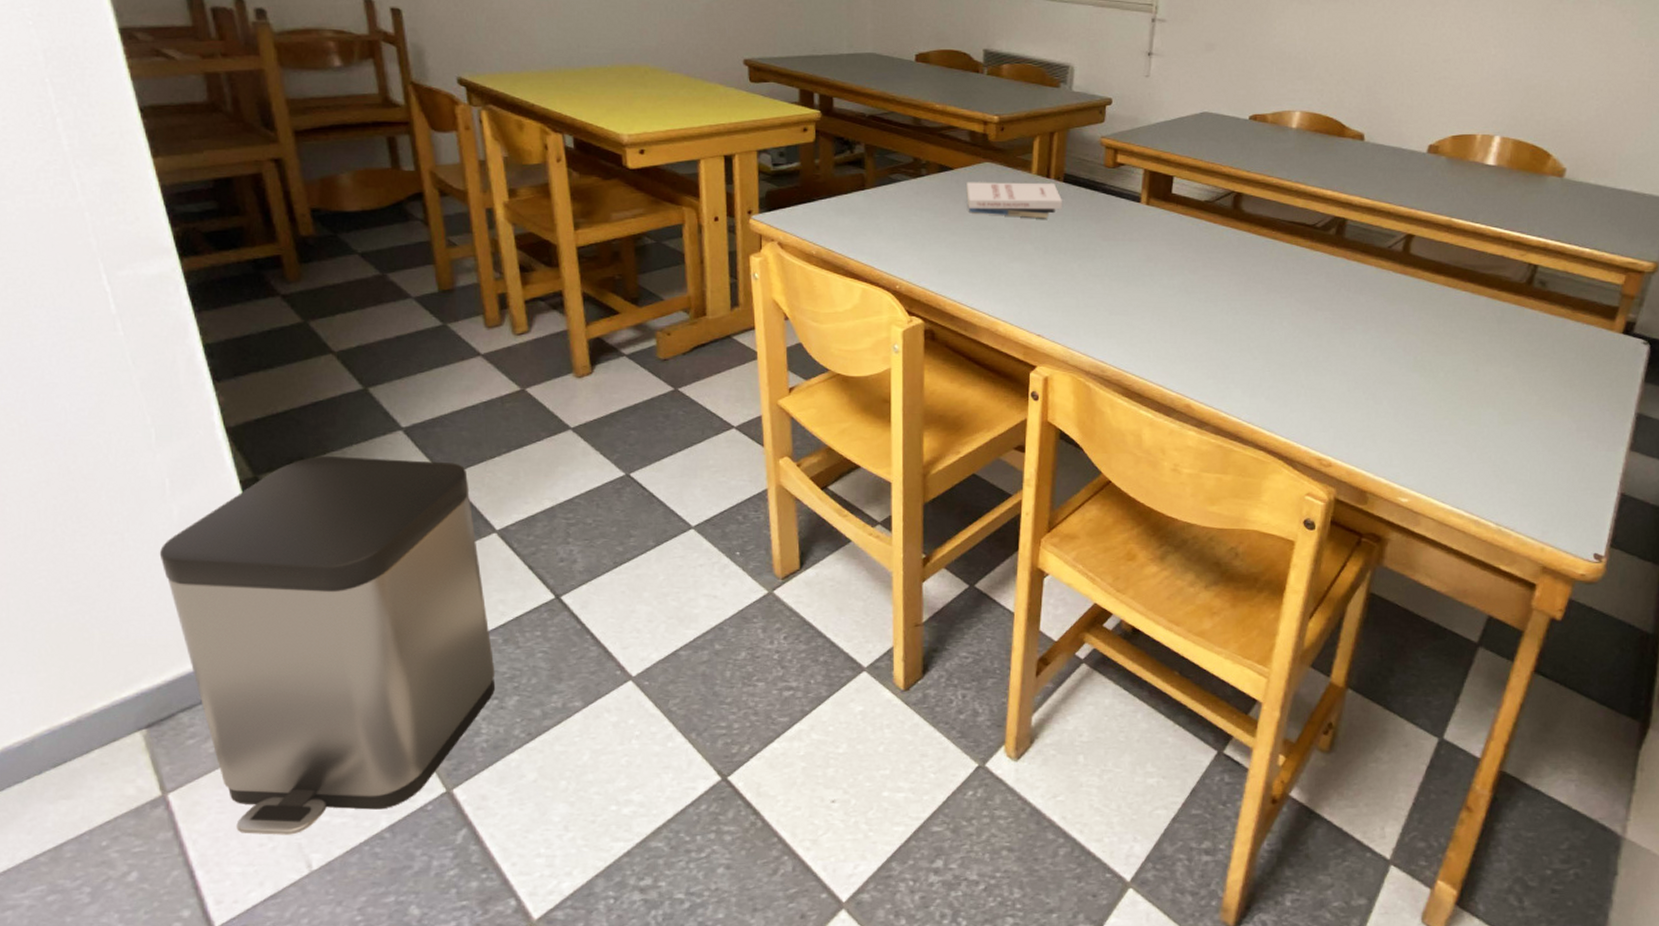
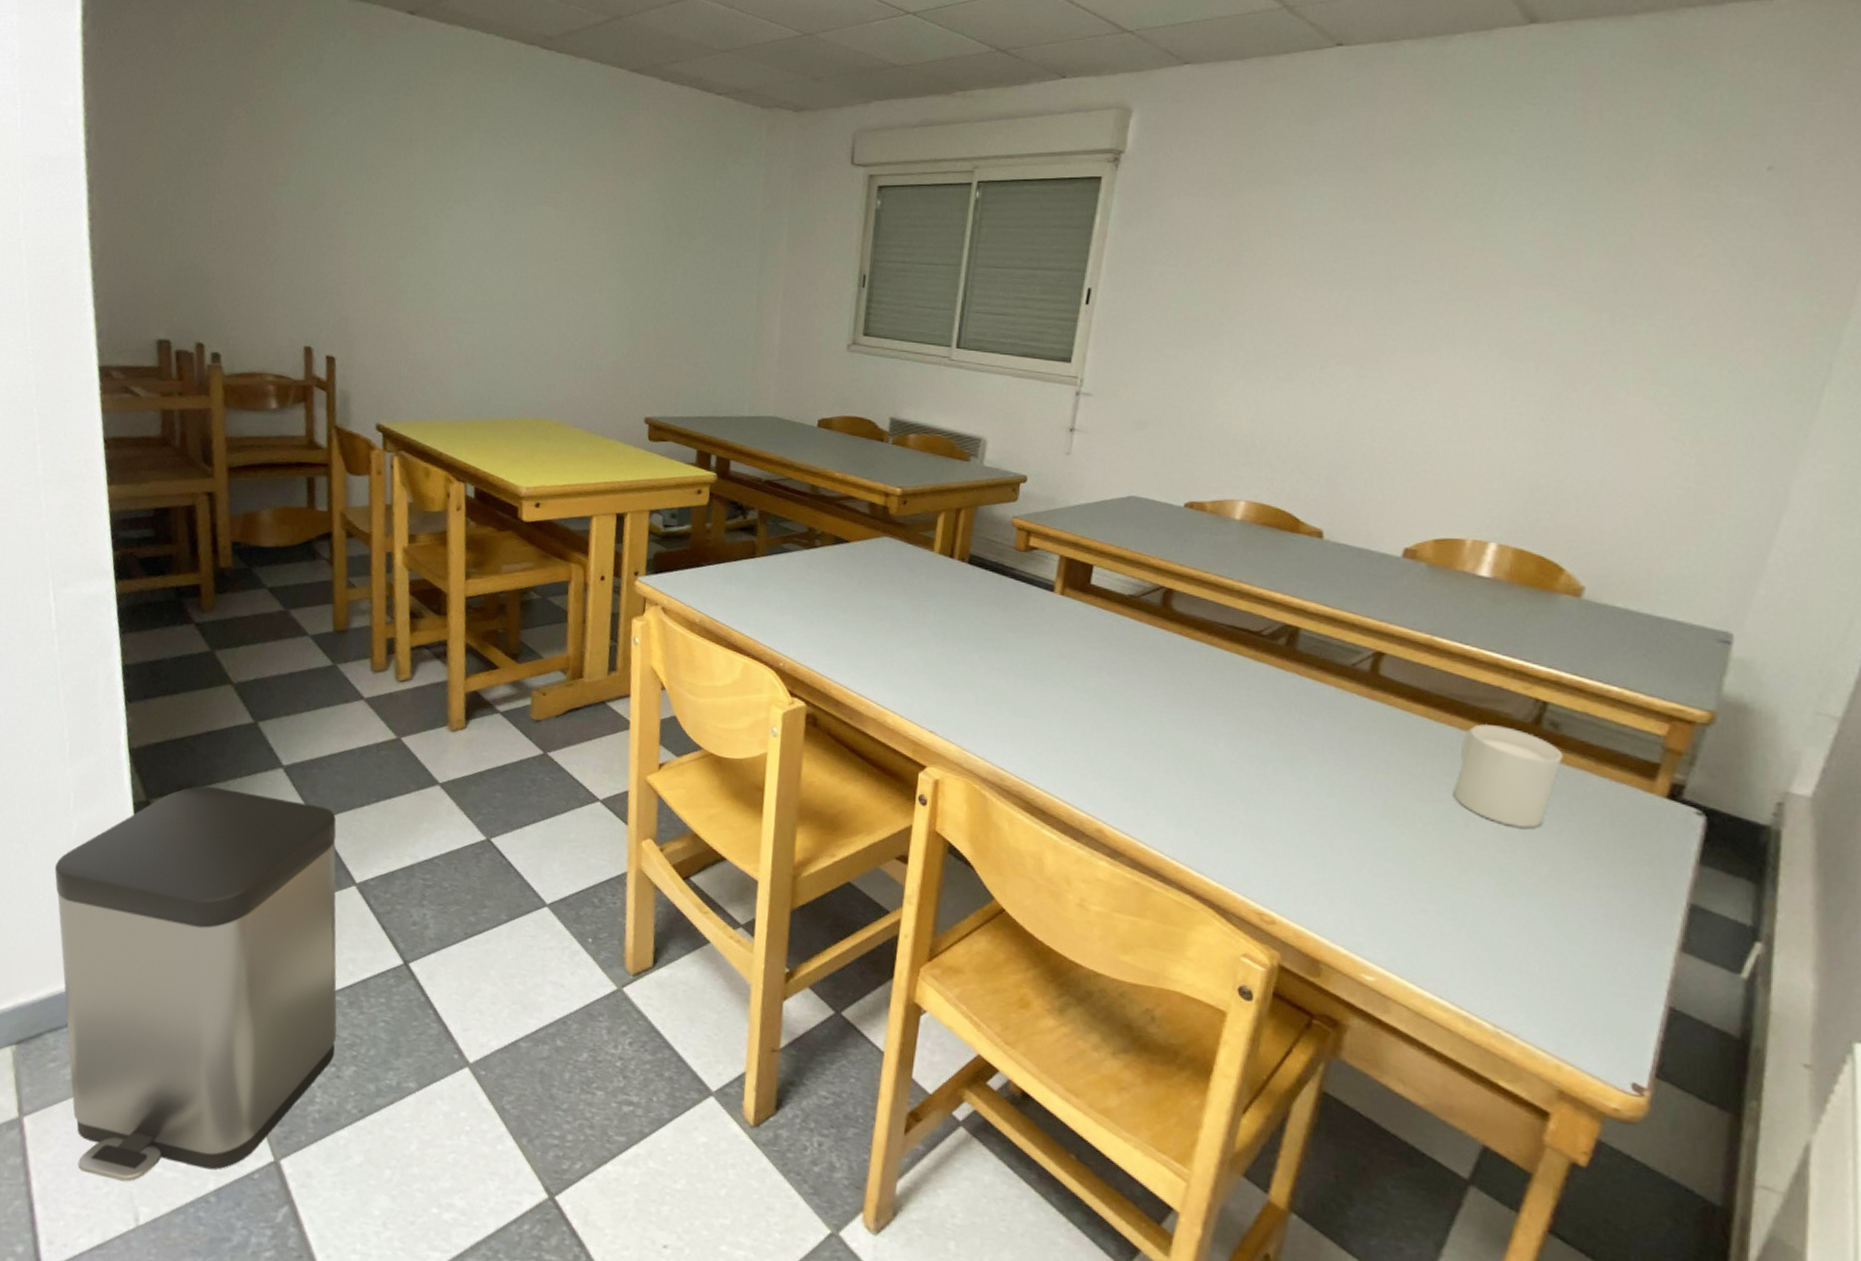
books: present [966,182,1063,219] -> none [861,557,967,603]
mug: none [1467,286,1549,368] -> present [1453,723,1563,828]

